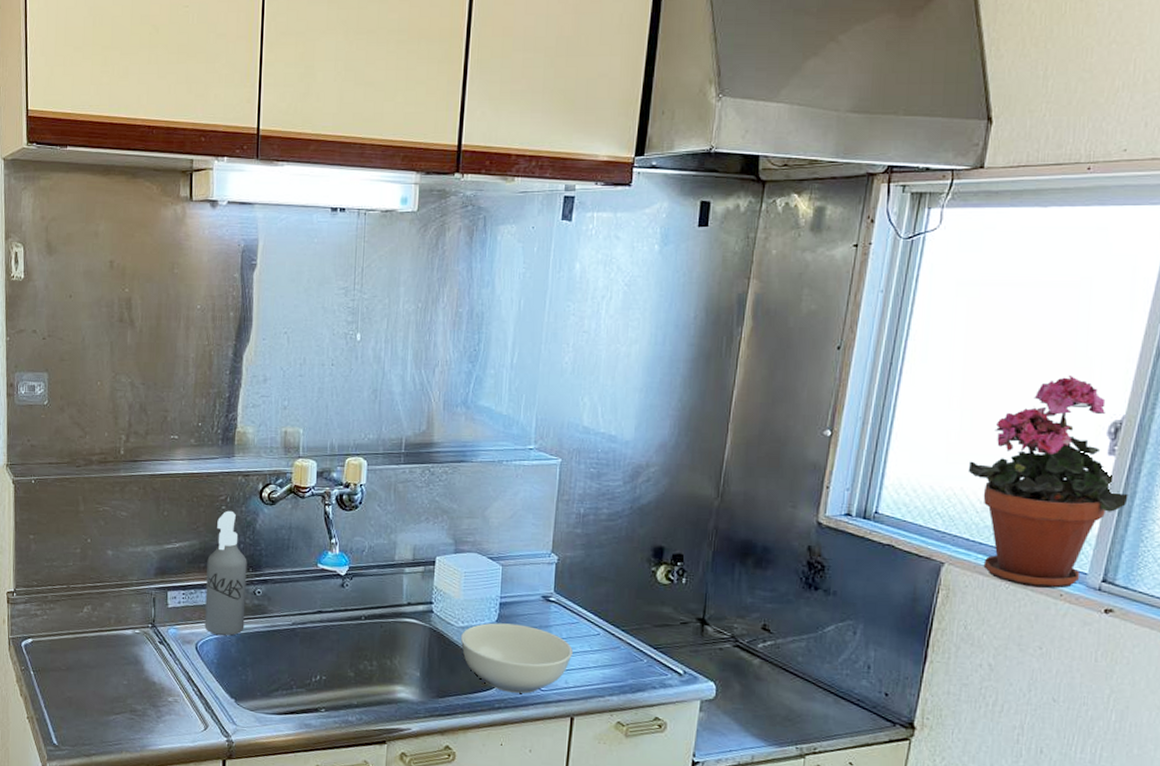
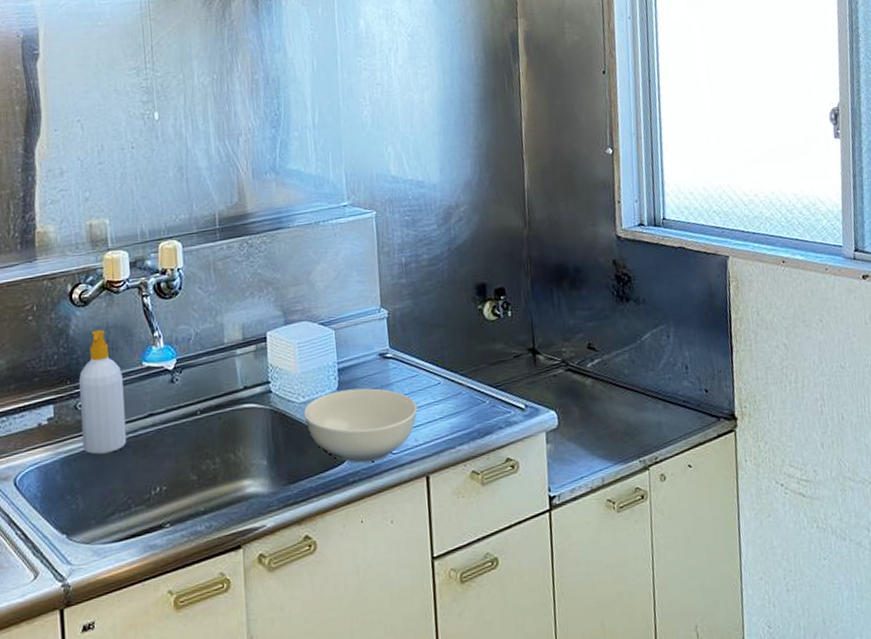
spray bottle: present [204,510,247,636] -> none [17,320,69,464]
soap bottle: none [257,528,299,638] -> present [78,329,127,455]
potted plant: present [968,374,1128,589] -> none [730,73,858,267]

